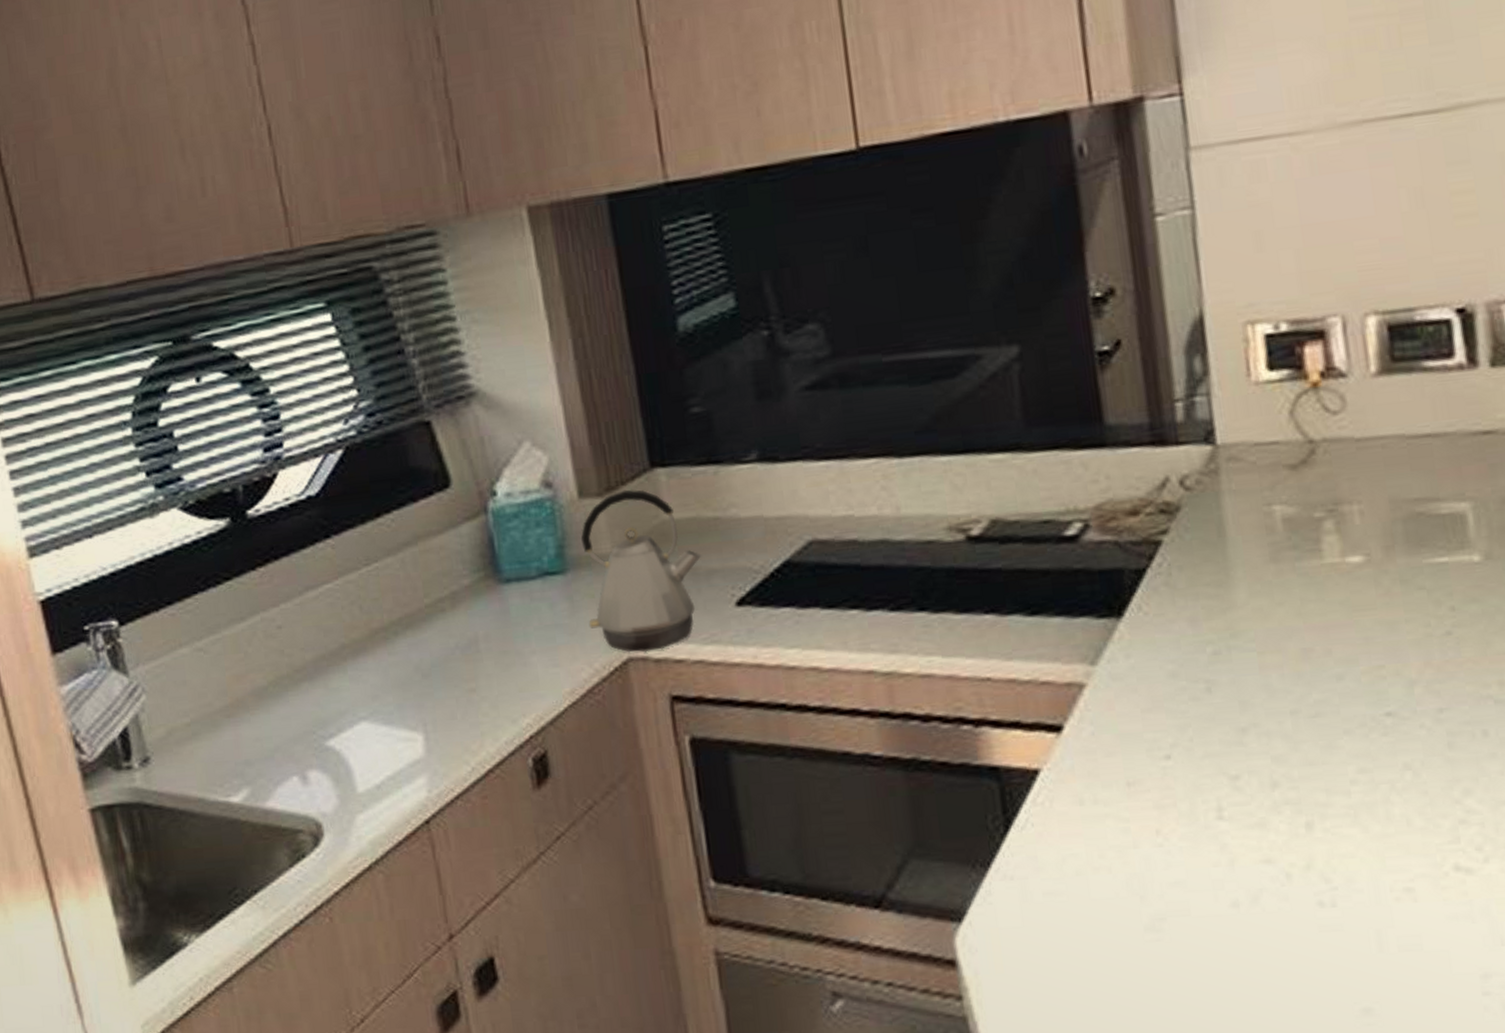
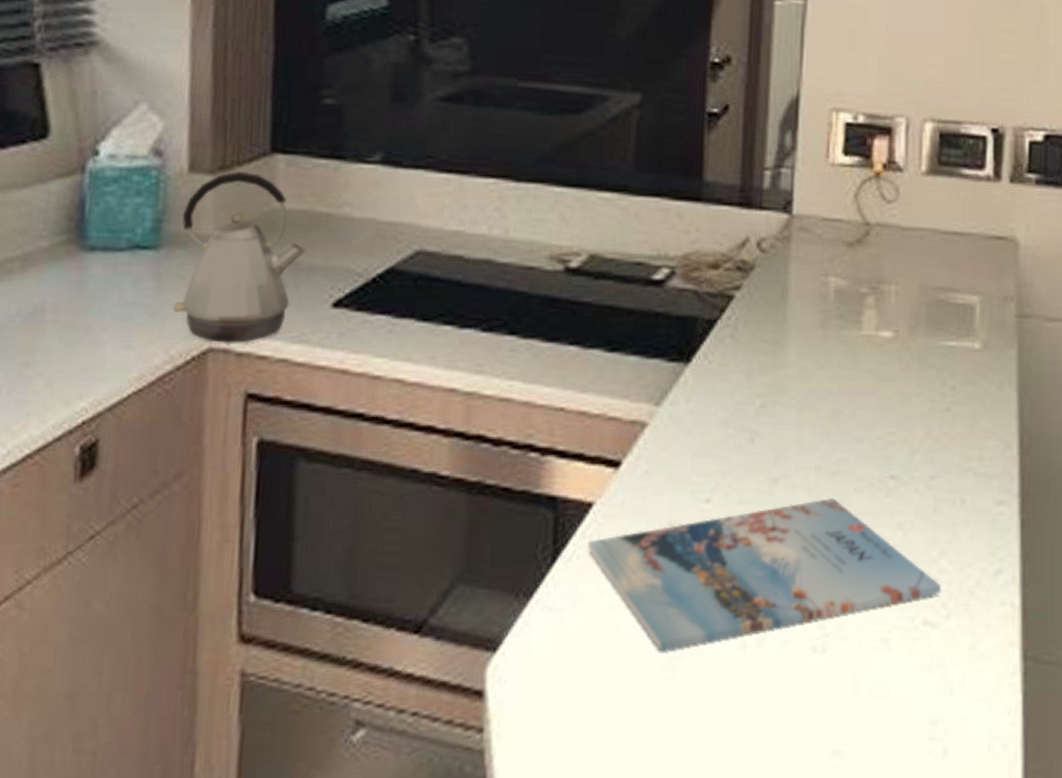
magazine: none [1040,742,1473,913] -> present [588,497,942,651]

